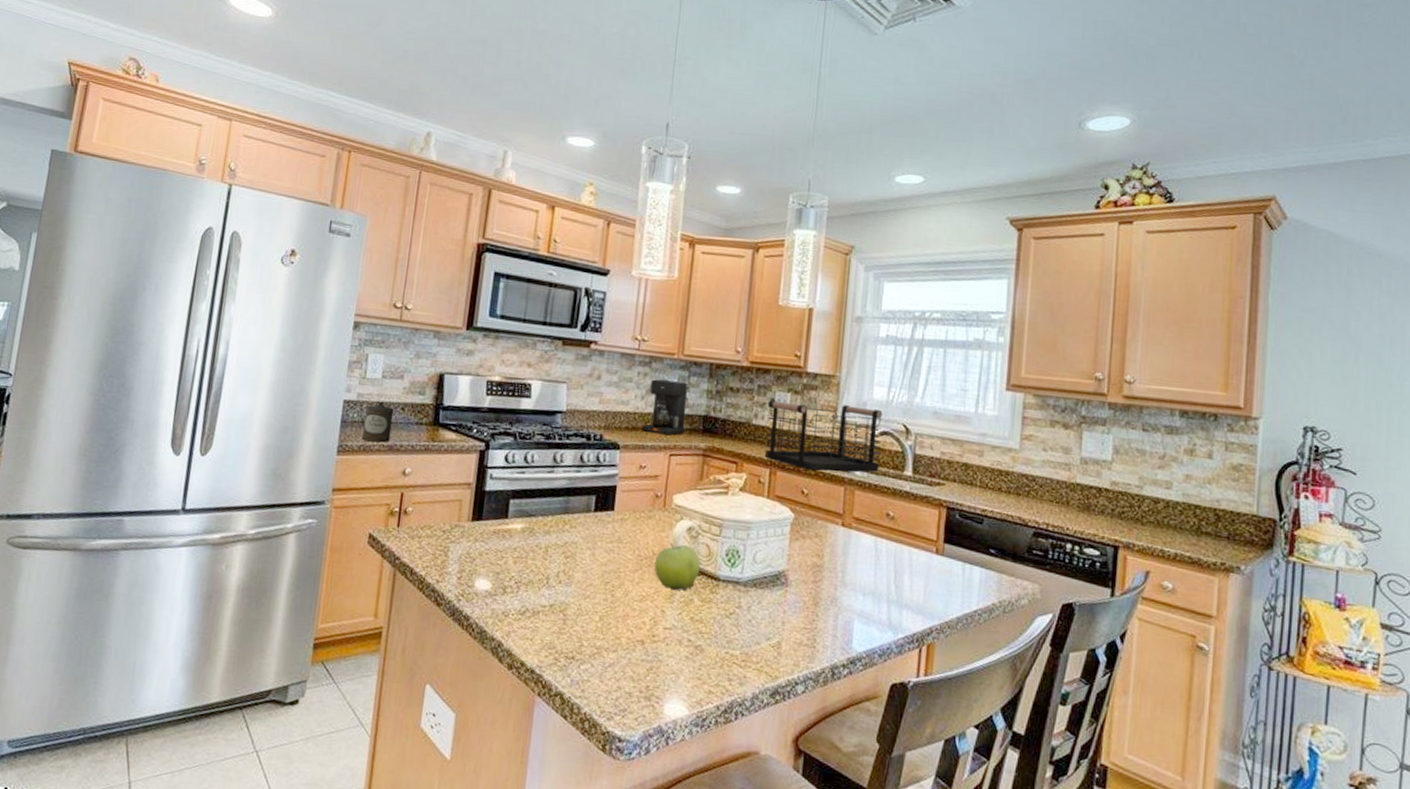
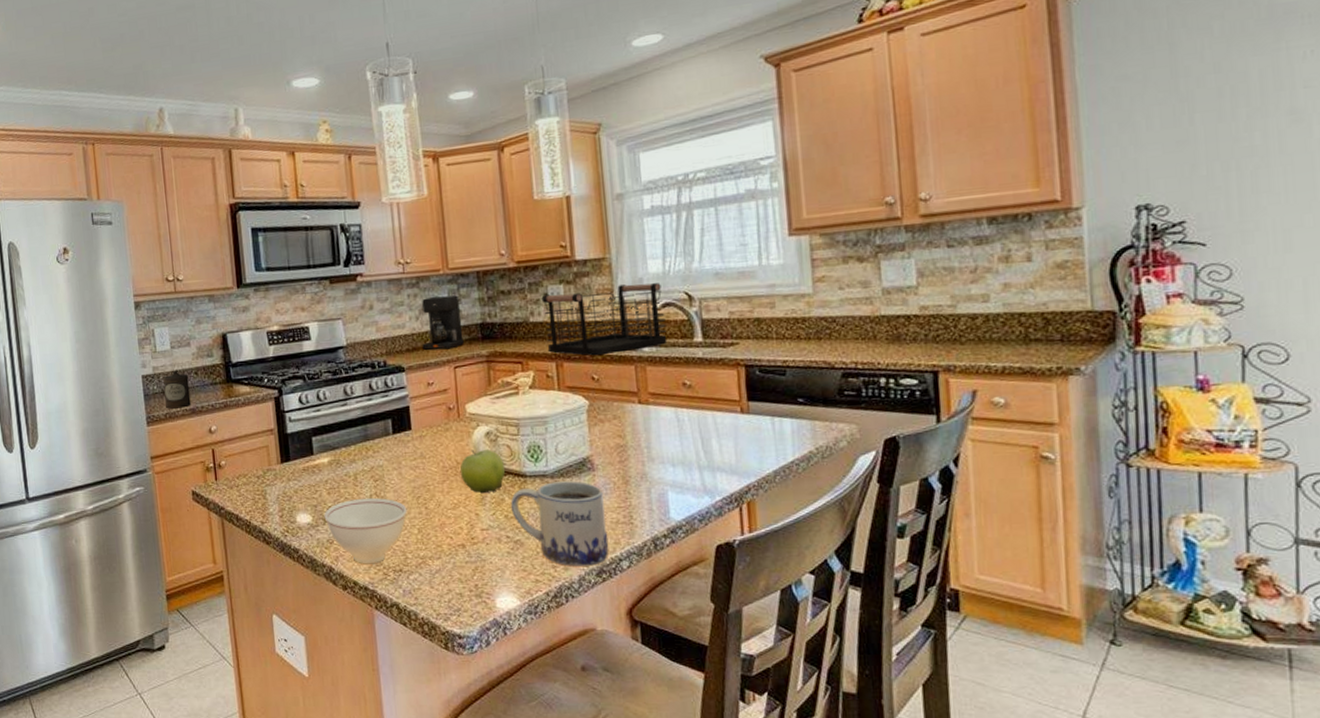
bowl: none [504,573,593,647] -> present [324,497,408,565]
mug: none [698,590,792,686] -> present [510,481,609,568]

